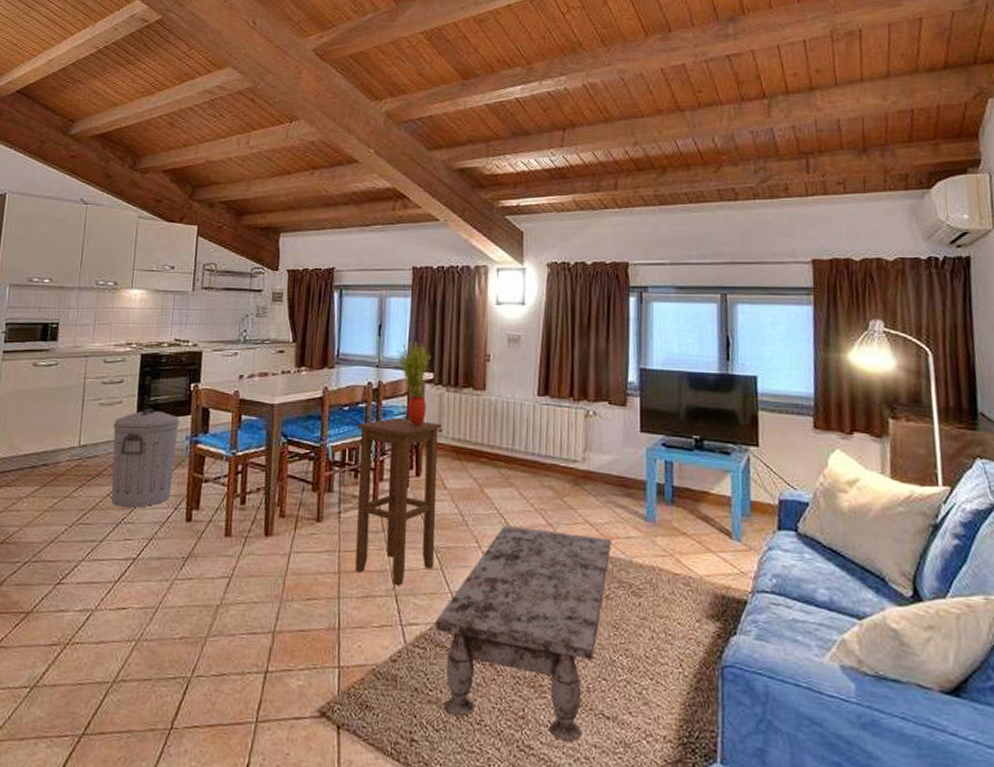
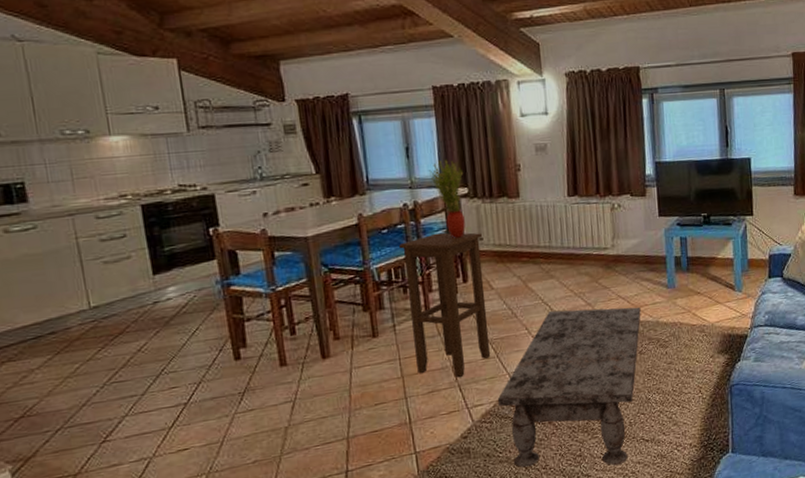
trash can: present [111,408,180,507] -> none [126,258,212,359]

